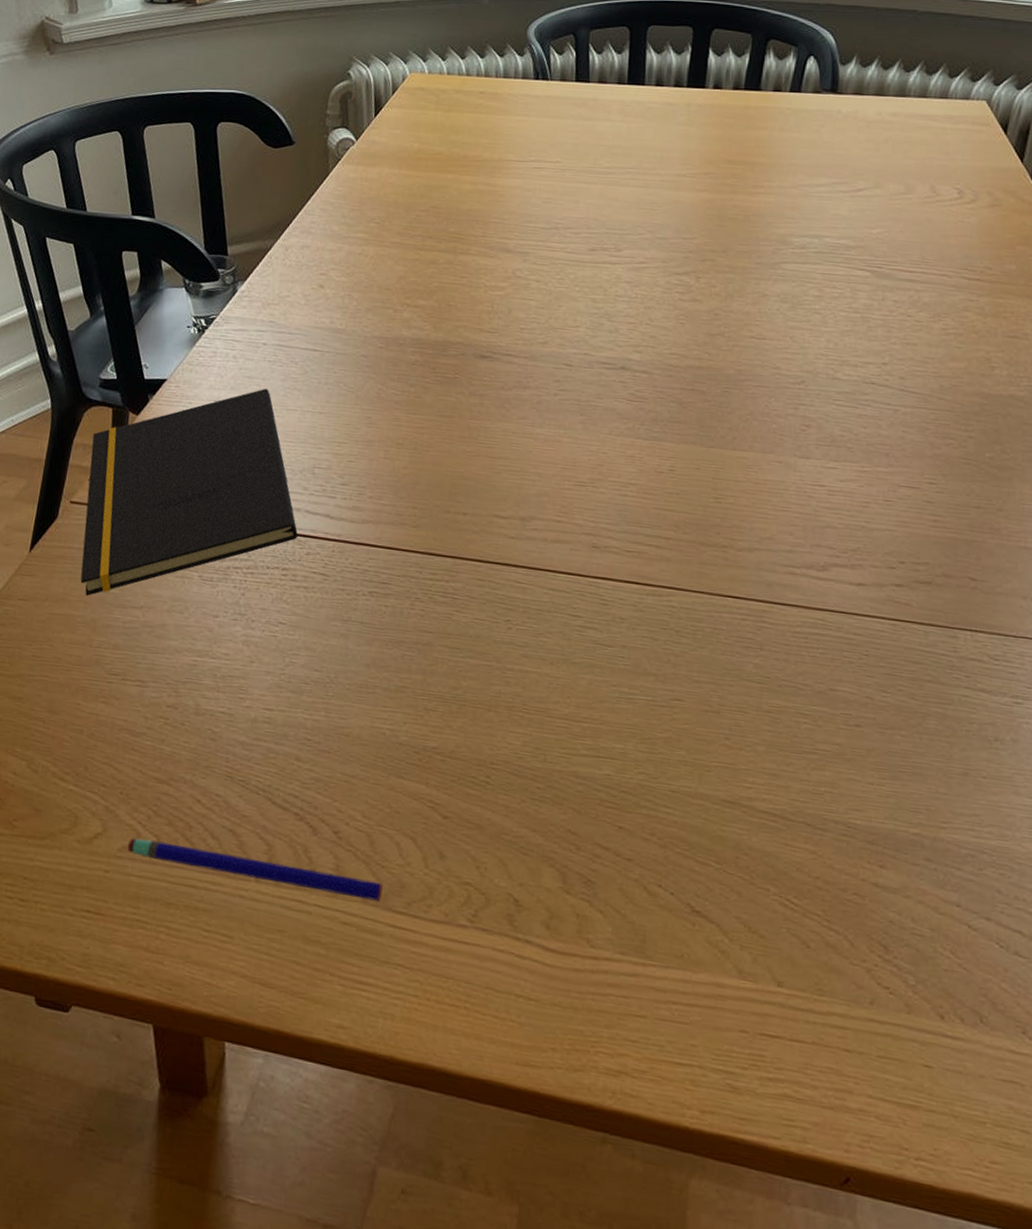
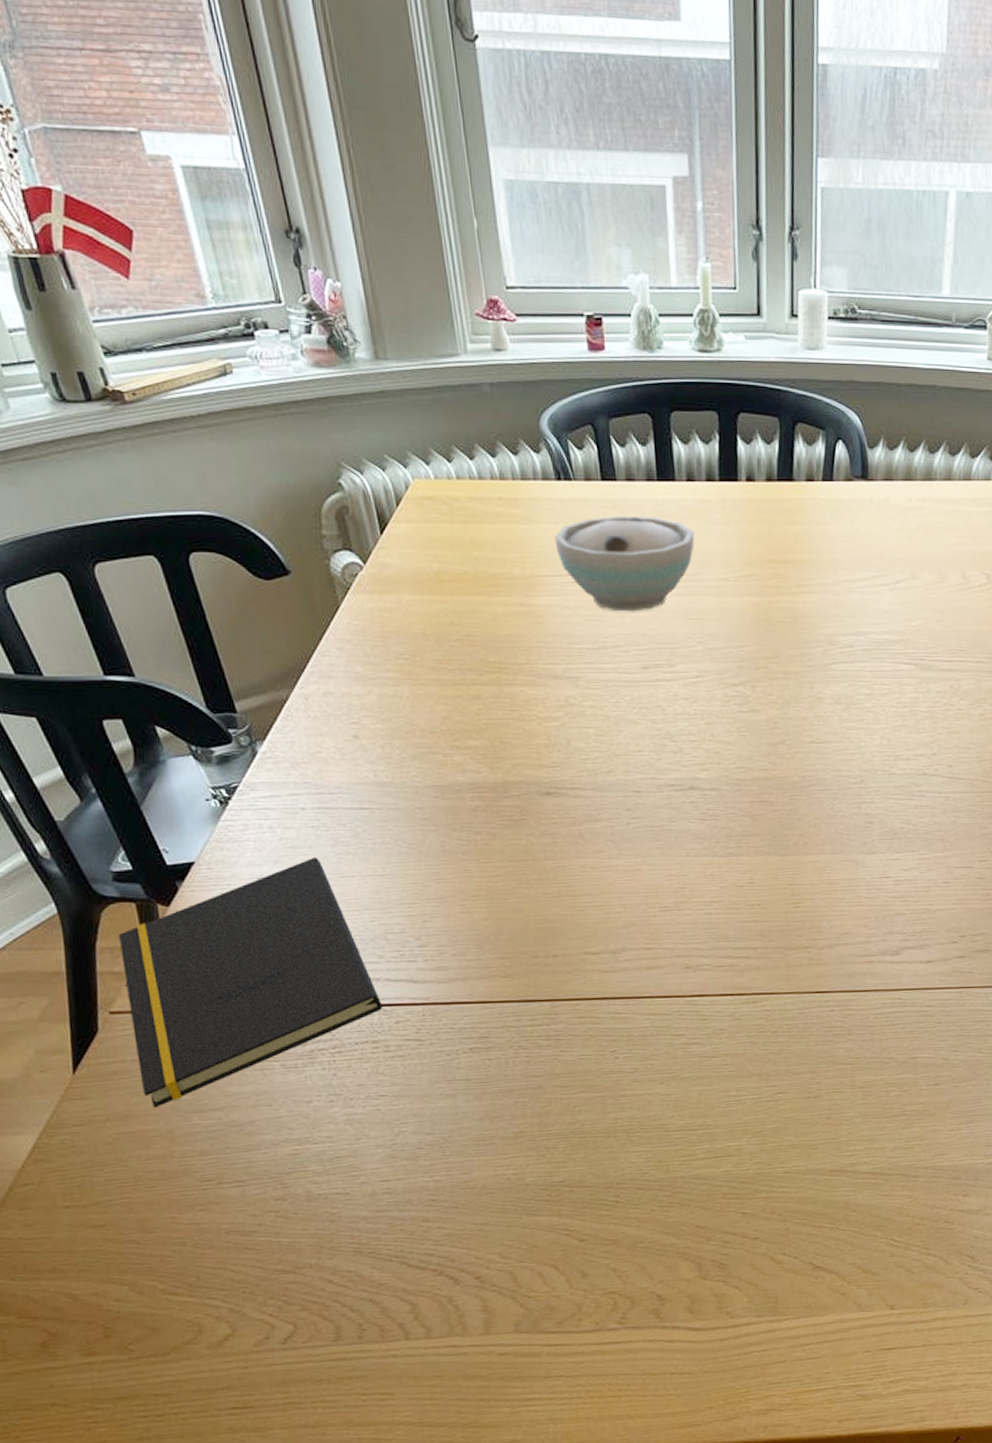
pen: present [128,838,383,902] -> none [263,1311,533,1345]
bowl: none [525,113,657,199] -> present [554,516,695,612]

